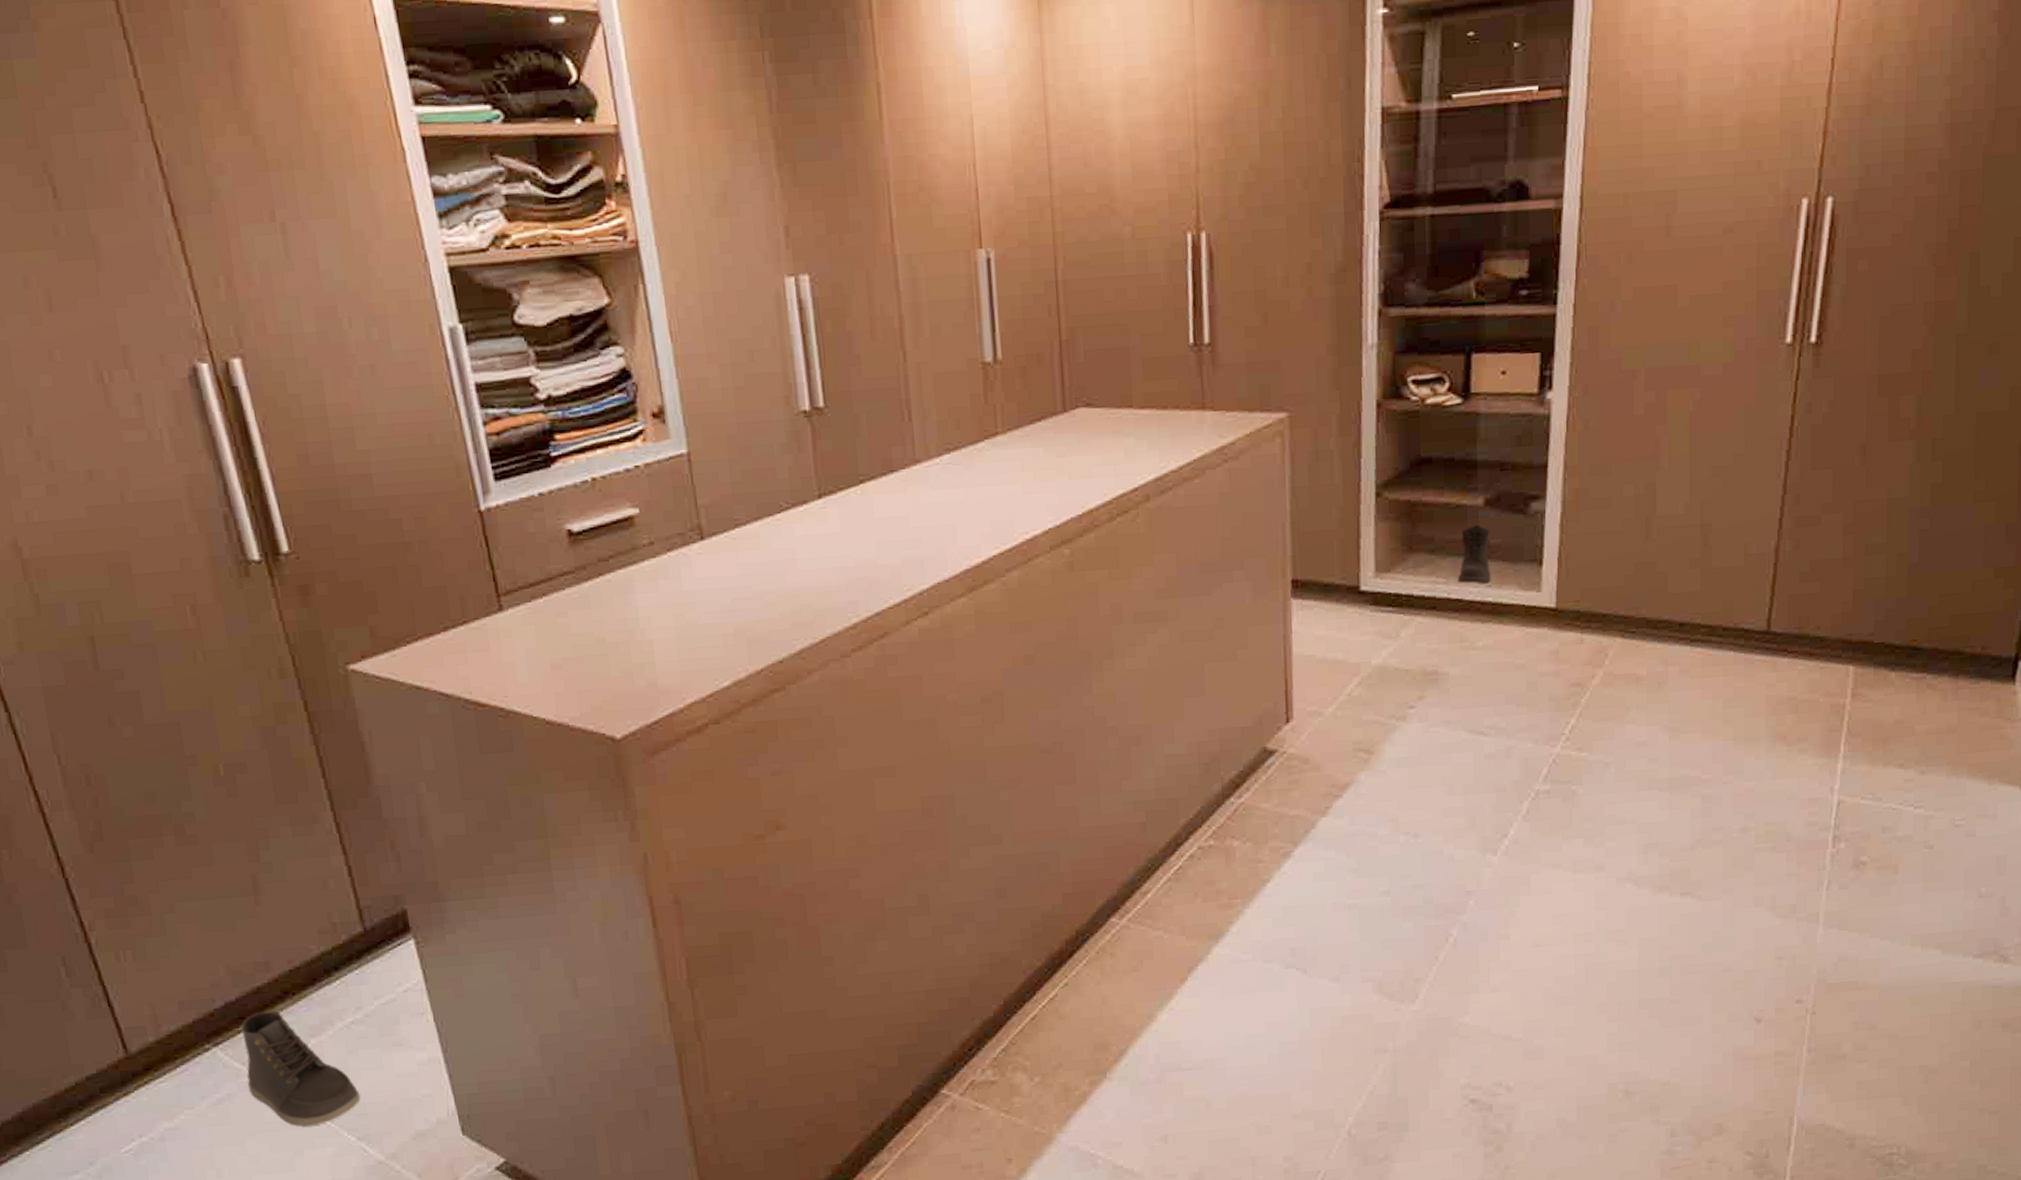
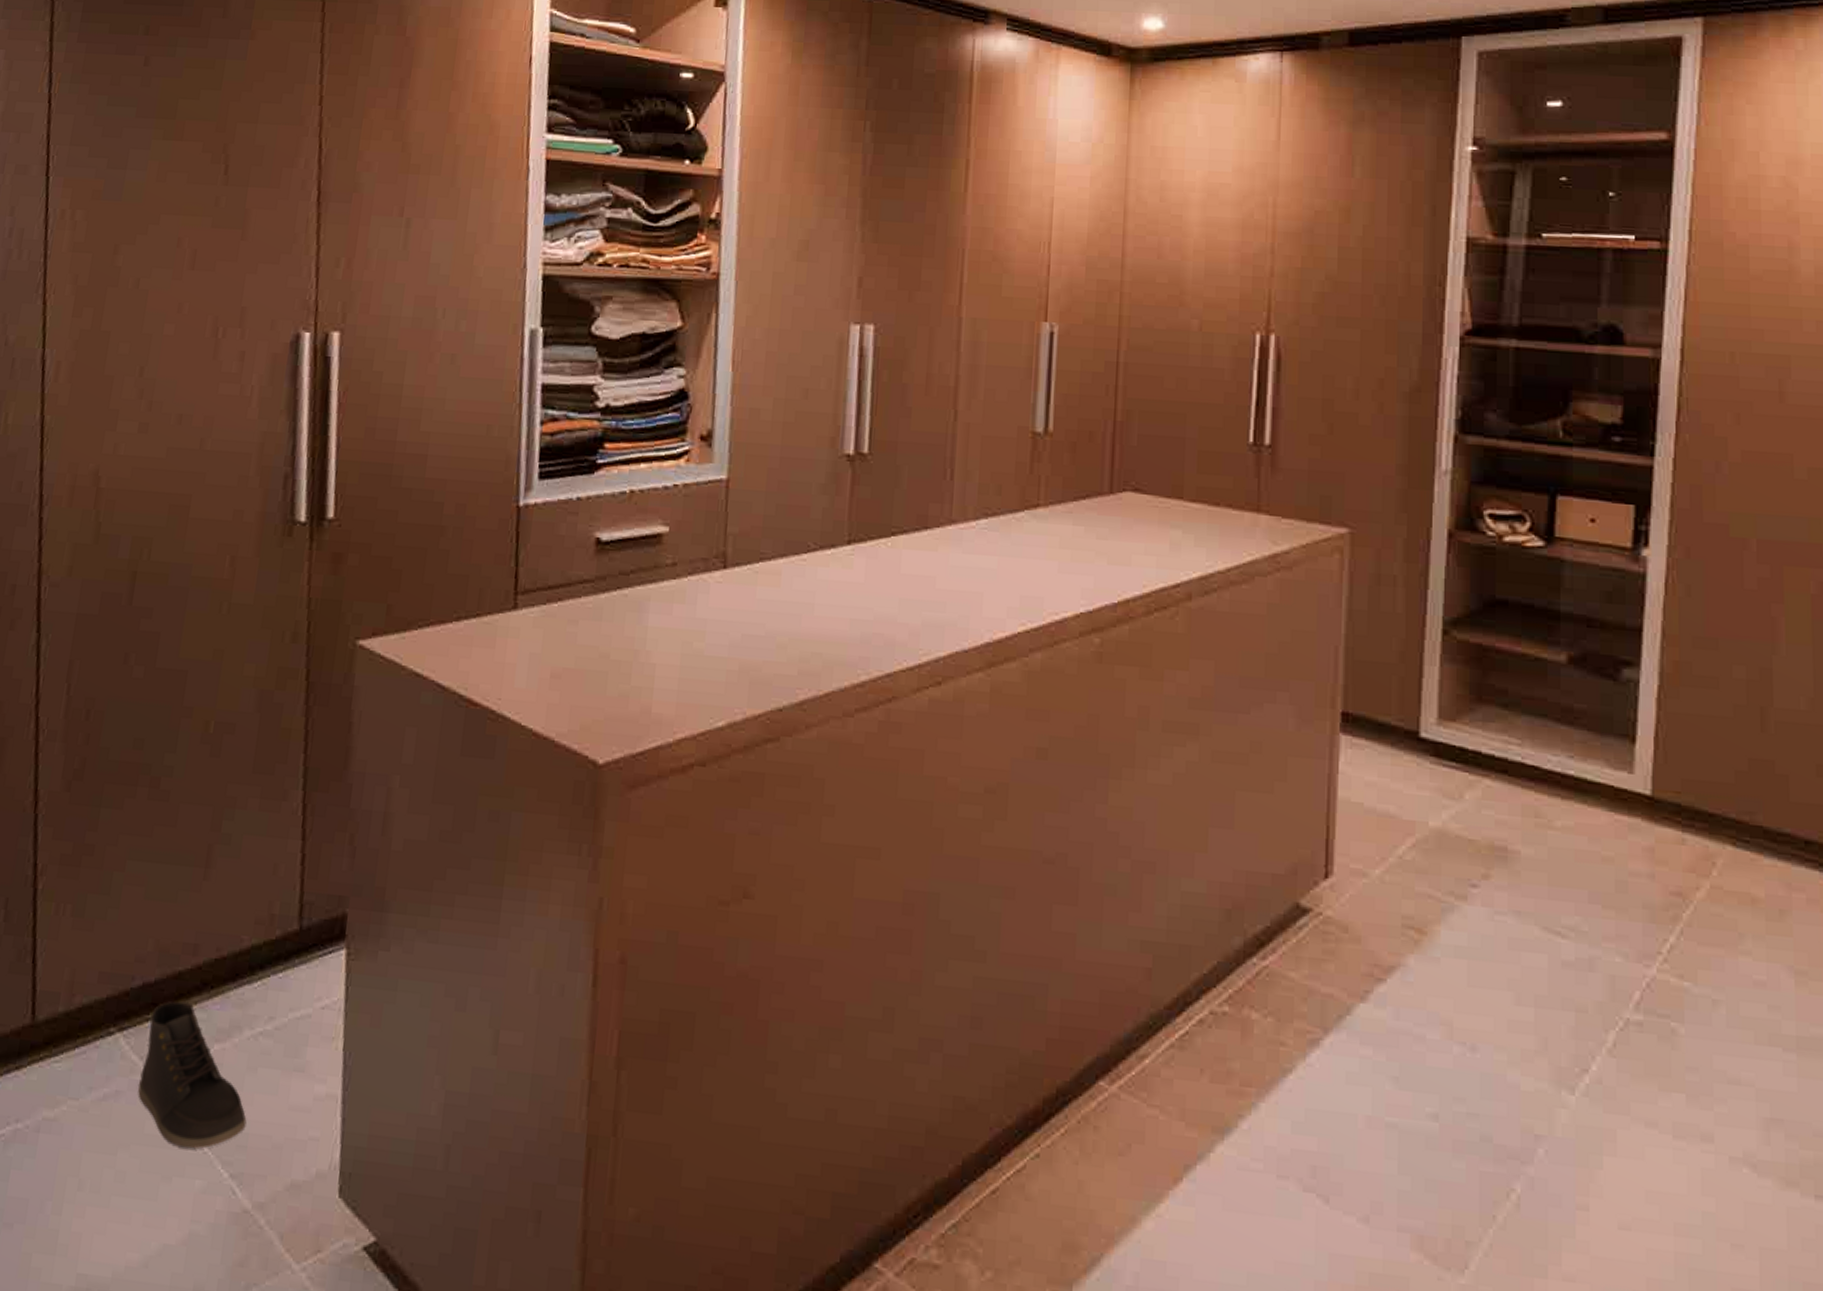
boot: present [1458,524,1491,584] -> none [1534,683,1574,754]

